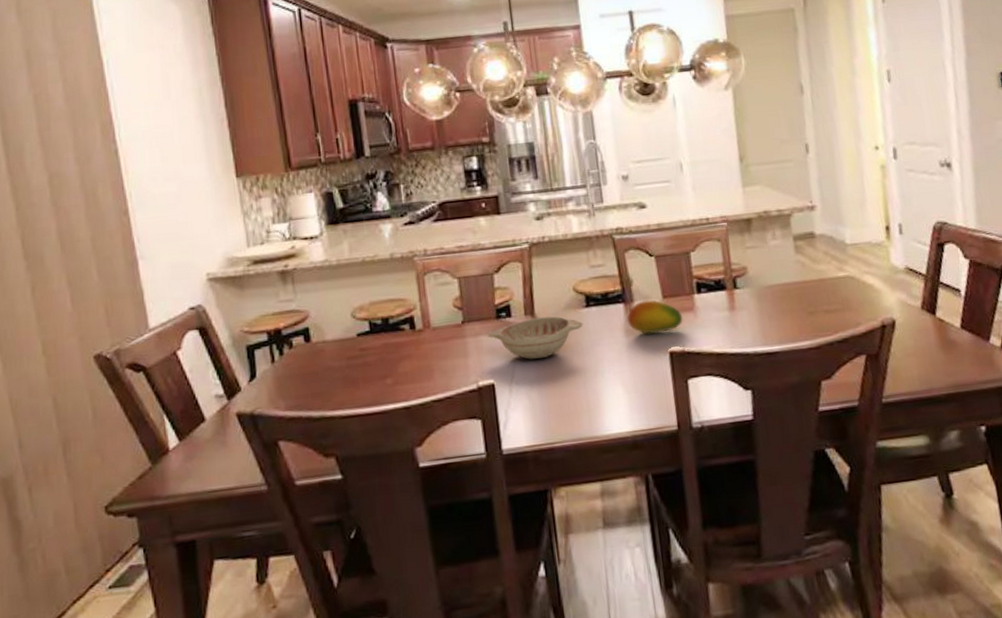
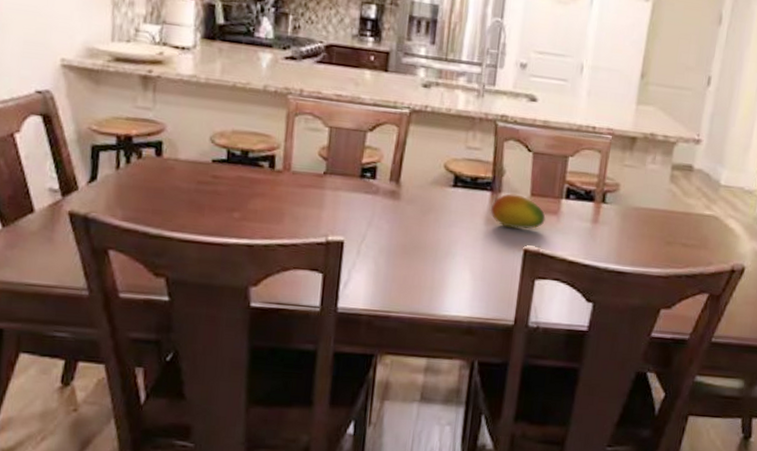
decorative bowl: present [487,316,584,360] -> none [347,185,447,228]

